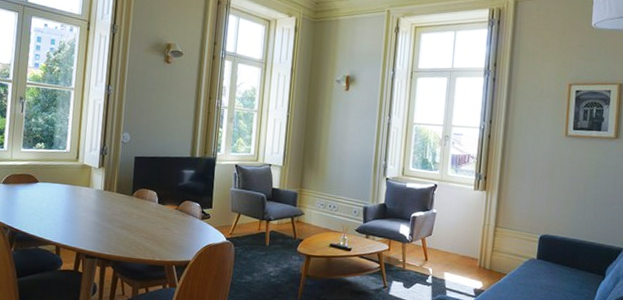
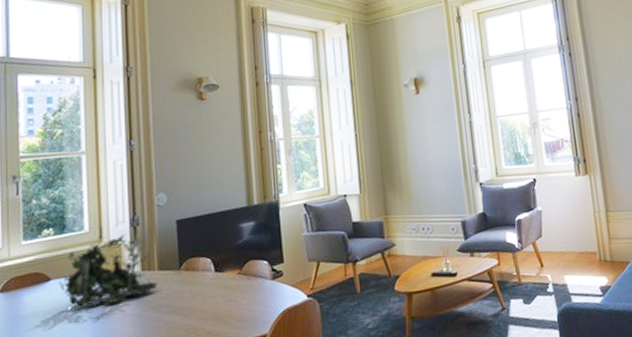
plant: none [44,159,115,211] -> present [59,232,158,308]

